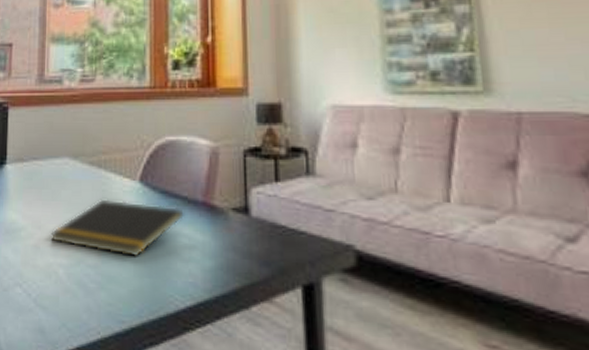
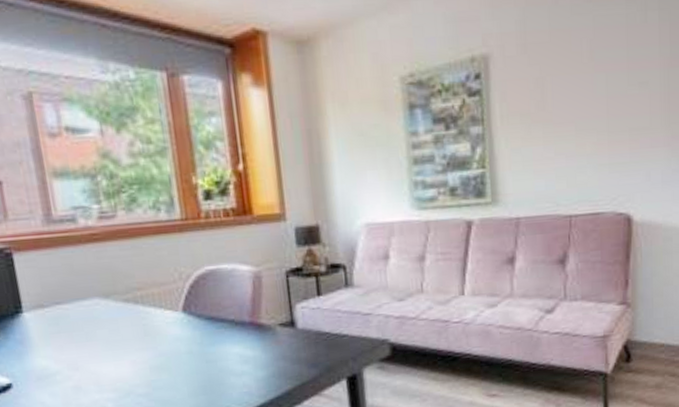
notepad: present [51,199,184,258] -> none [91,330,233,381]

